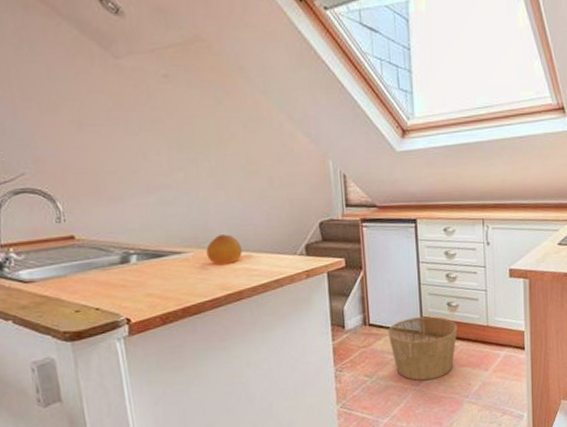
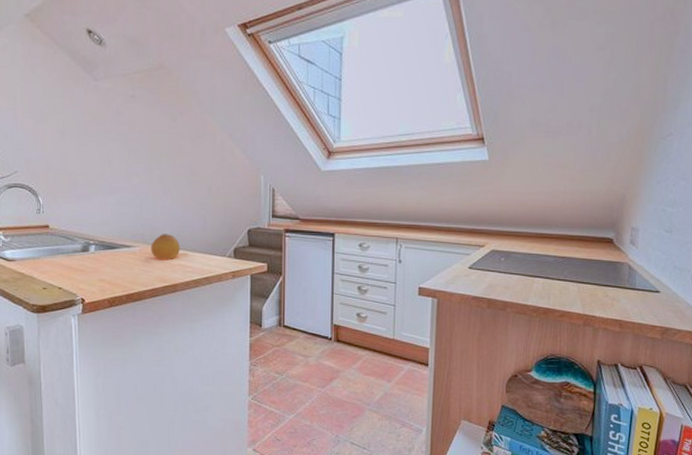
basket: present [387,316,458,381] -> none [299,324,365,384]

